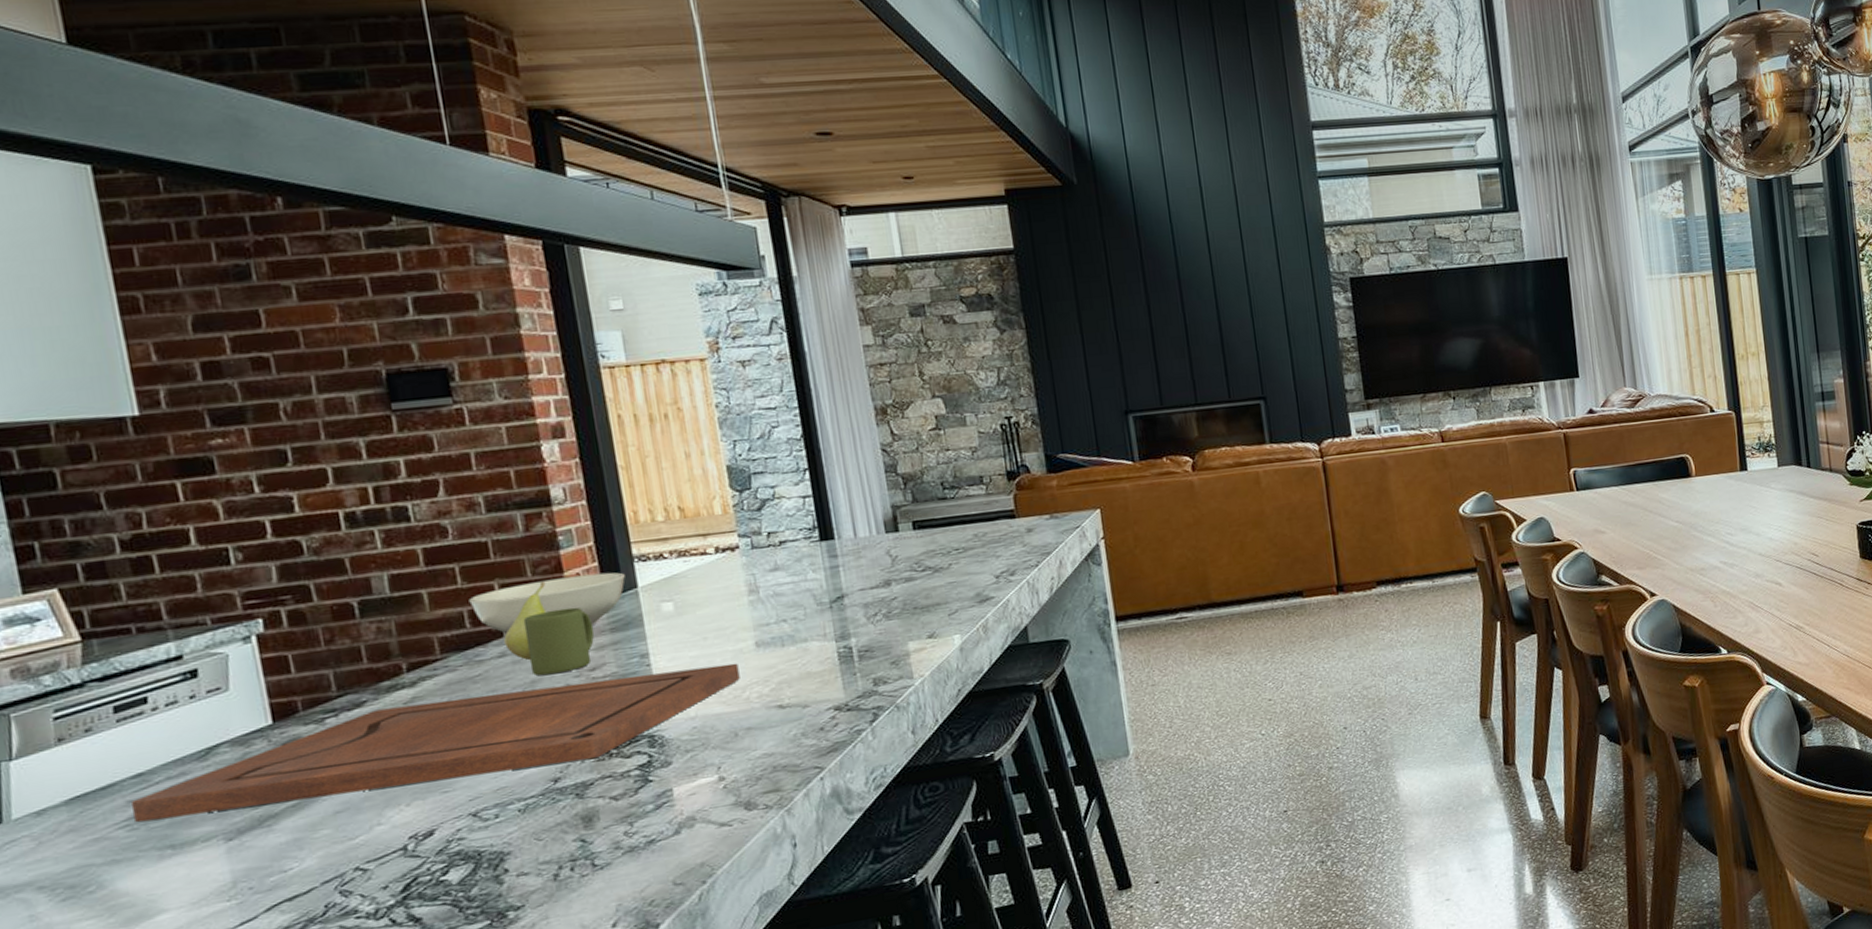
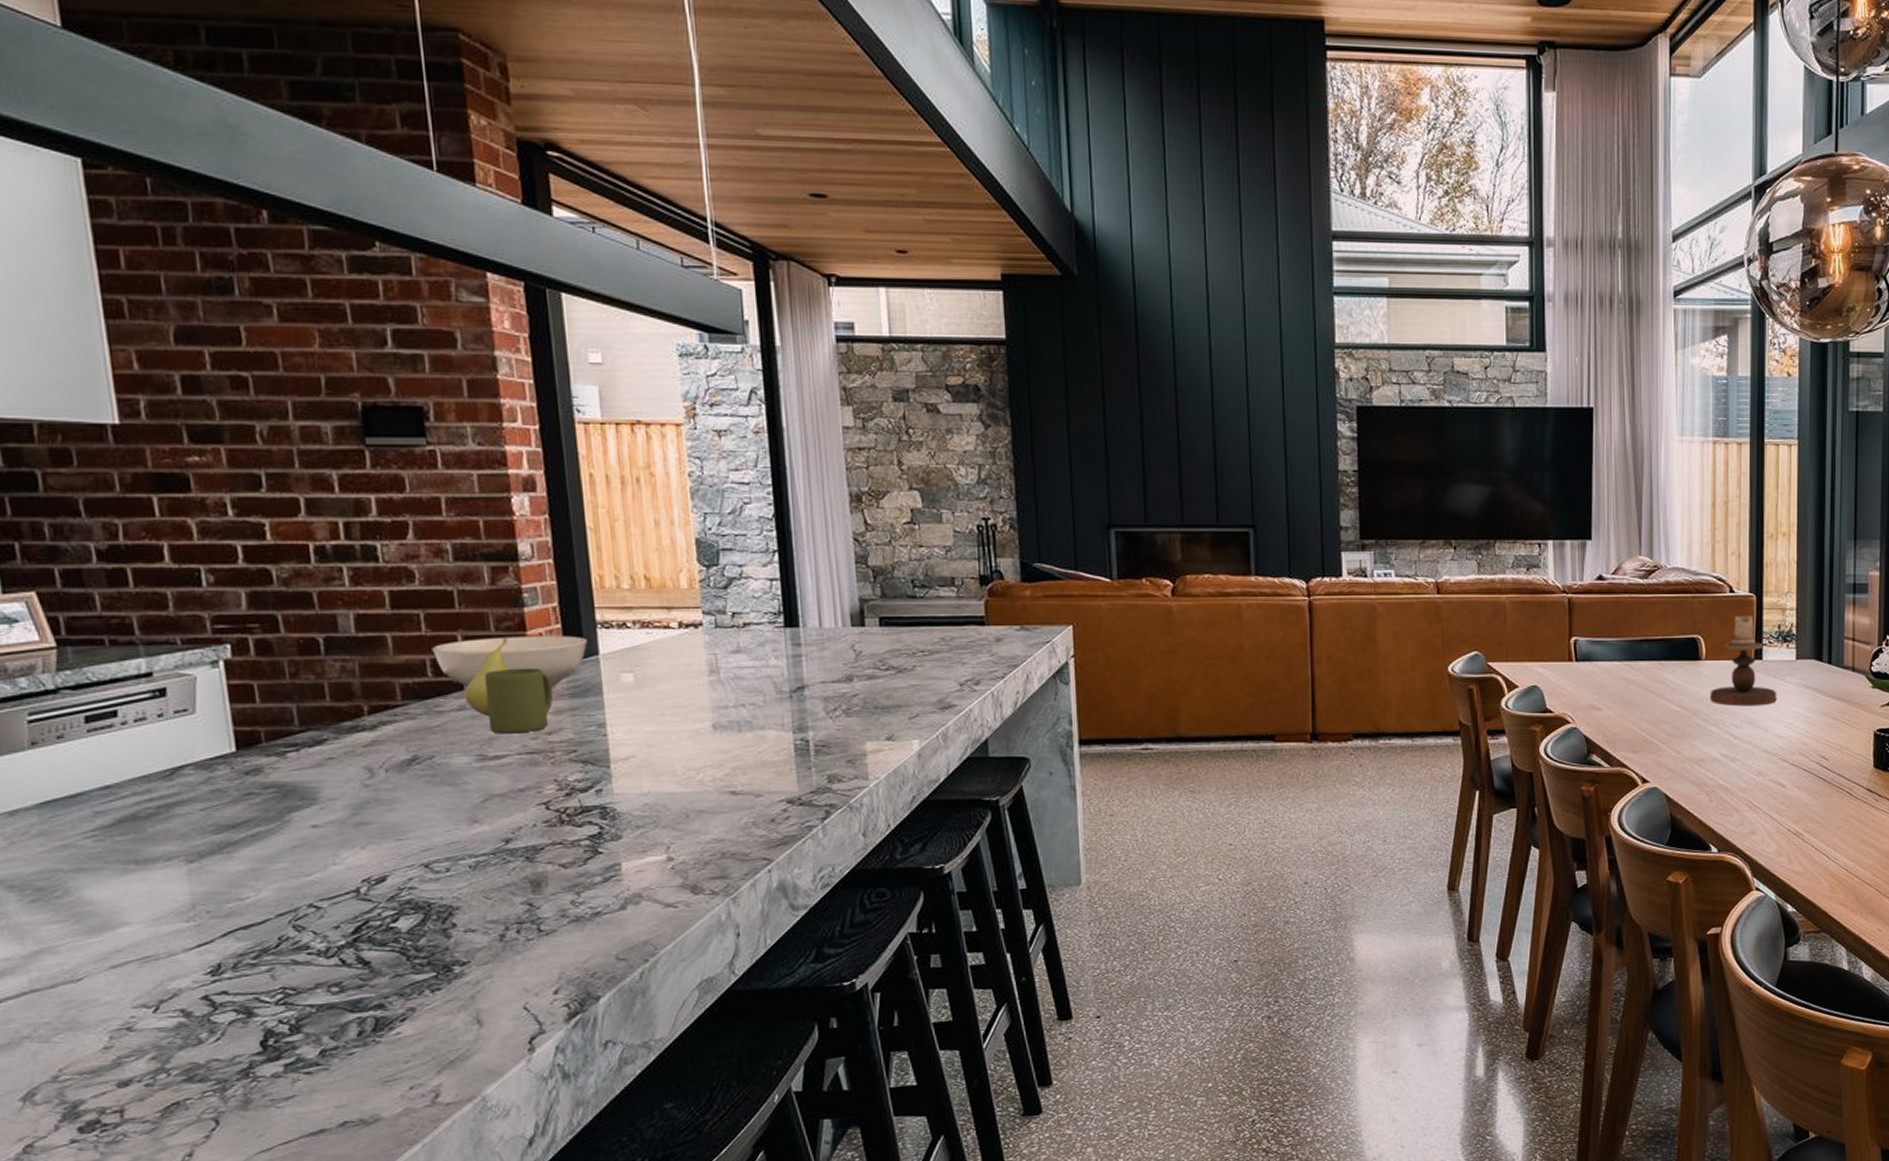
cutting board: present [130,663,740,823] -> none [97,743,695,835]
candlestick: none [1703,431,1765,517] -> present [1710,616,1777,707]

